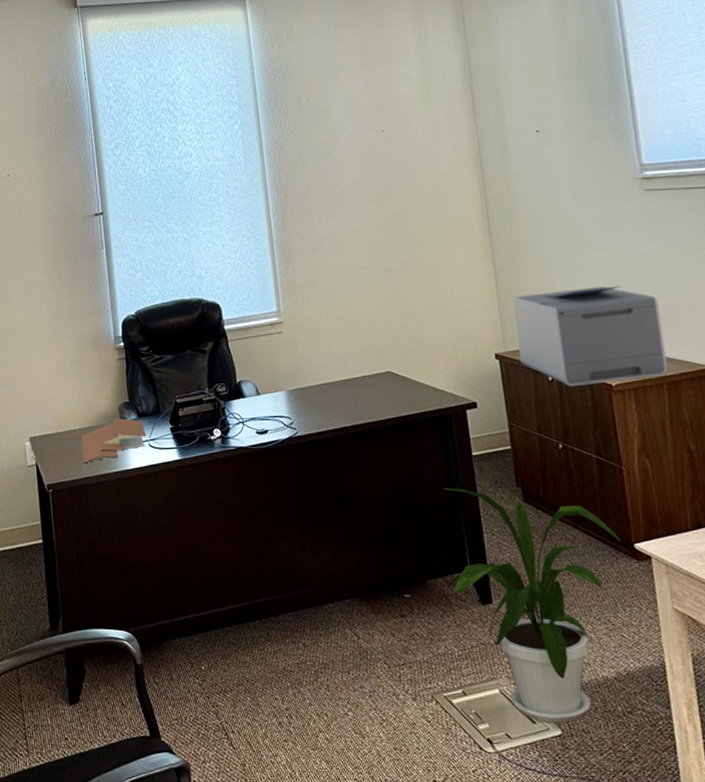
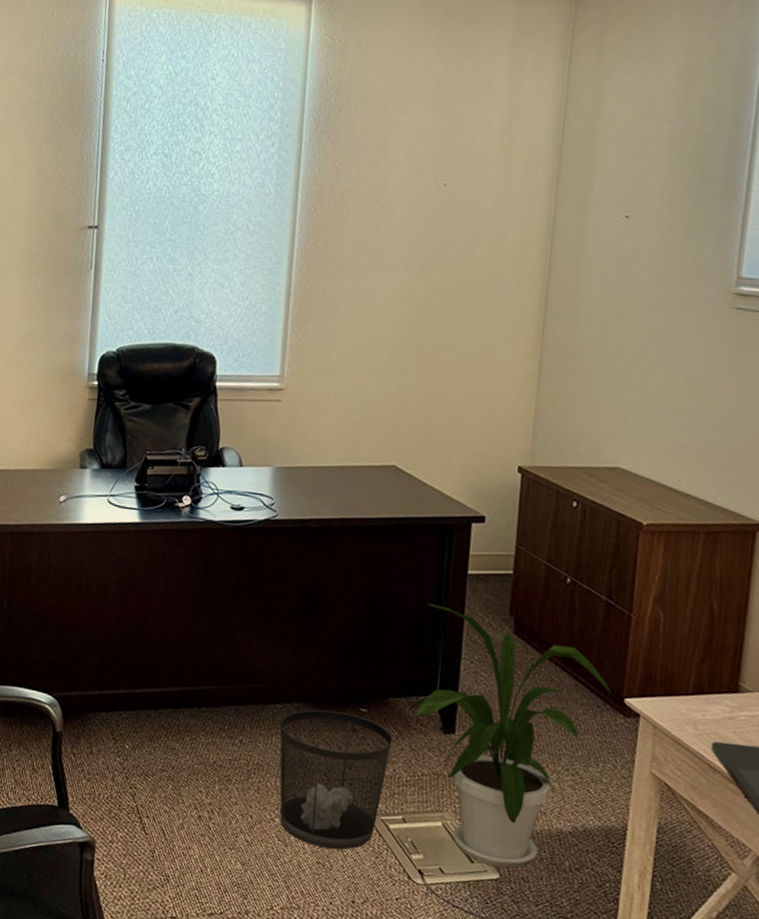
papers: present [81,418,147,464] -> none [31,464,107,509]
waste bin: none [335,601,440,733] -> present [279,709,393,850]
printer: present [513,285,668,386] -> none [545,405,719,524]

